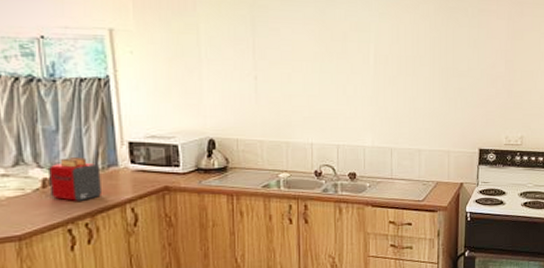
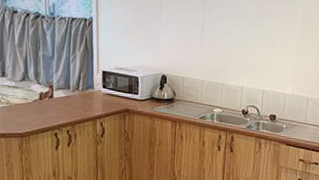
toaster: present [47,157,103,201] -> none [44,78,81,113]

